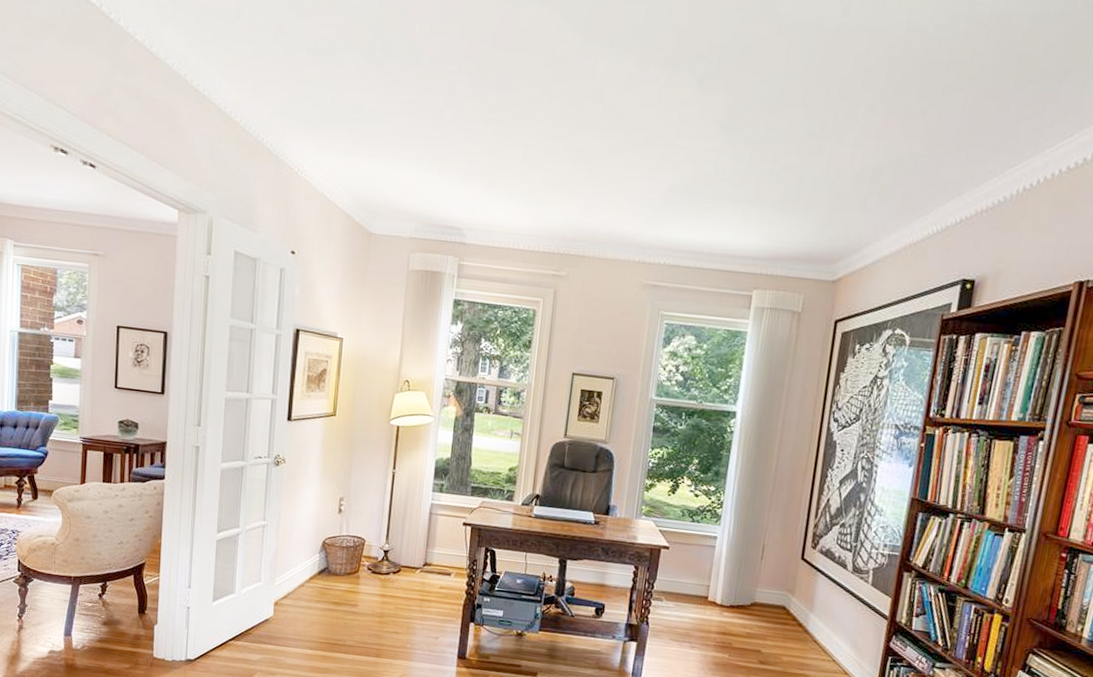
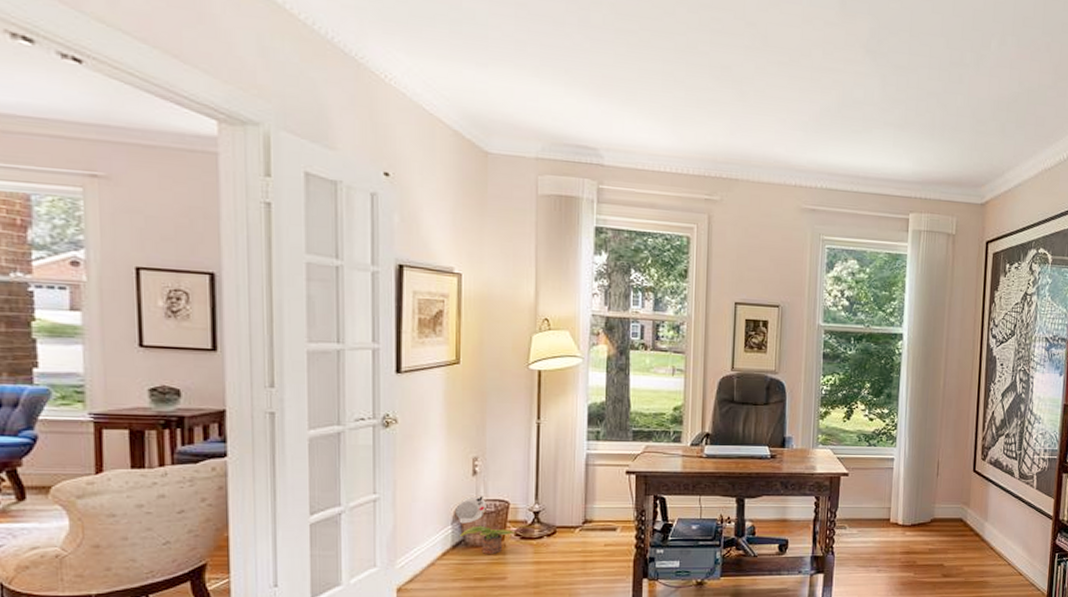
potted plant: none [323,531,369,583] -> present [456,496,516,554]

